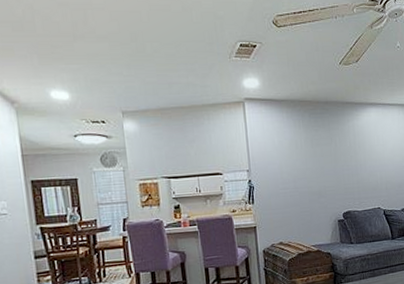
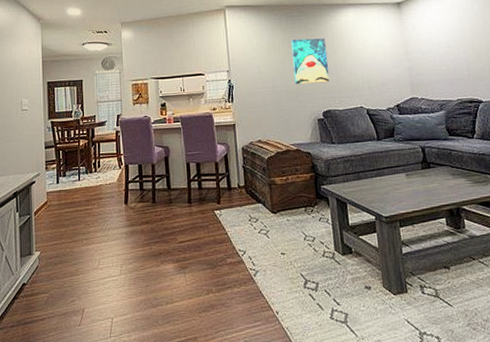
wall art: none [314,137,350,186] -> present [291,38,329,85]

